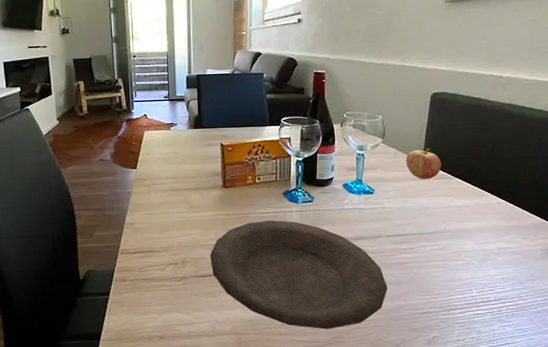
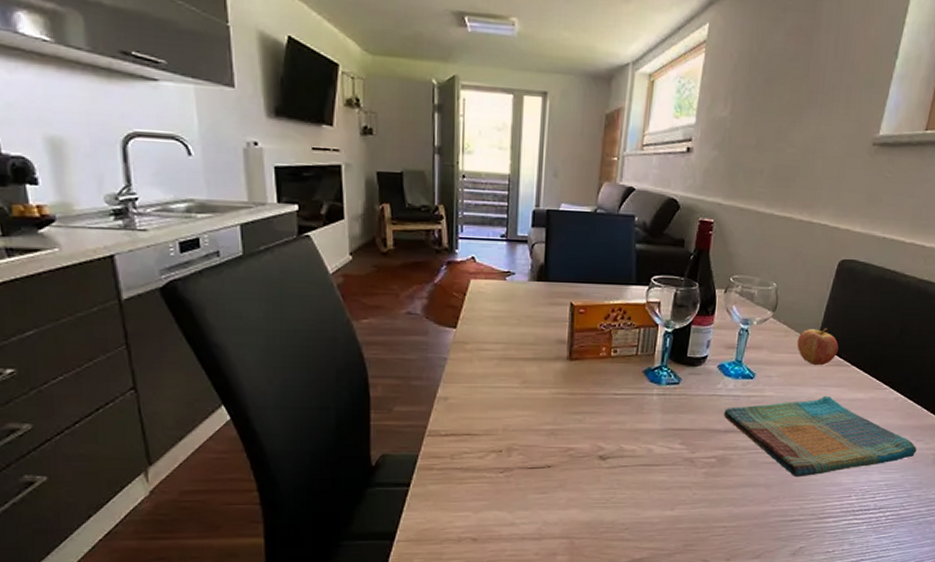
plate: present [210,220,388,330] -> none [544,404,756,536]
dish towel: none [352,204,525,275] -> present [723,395,917,478]

